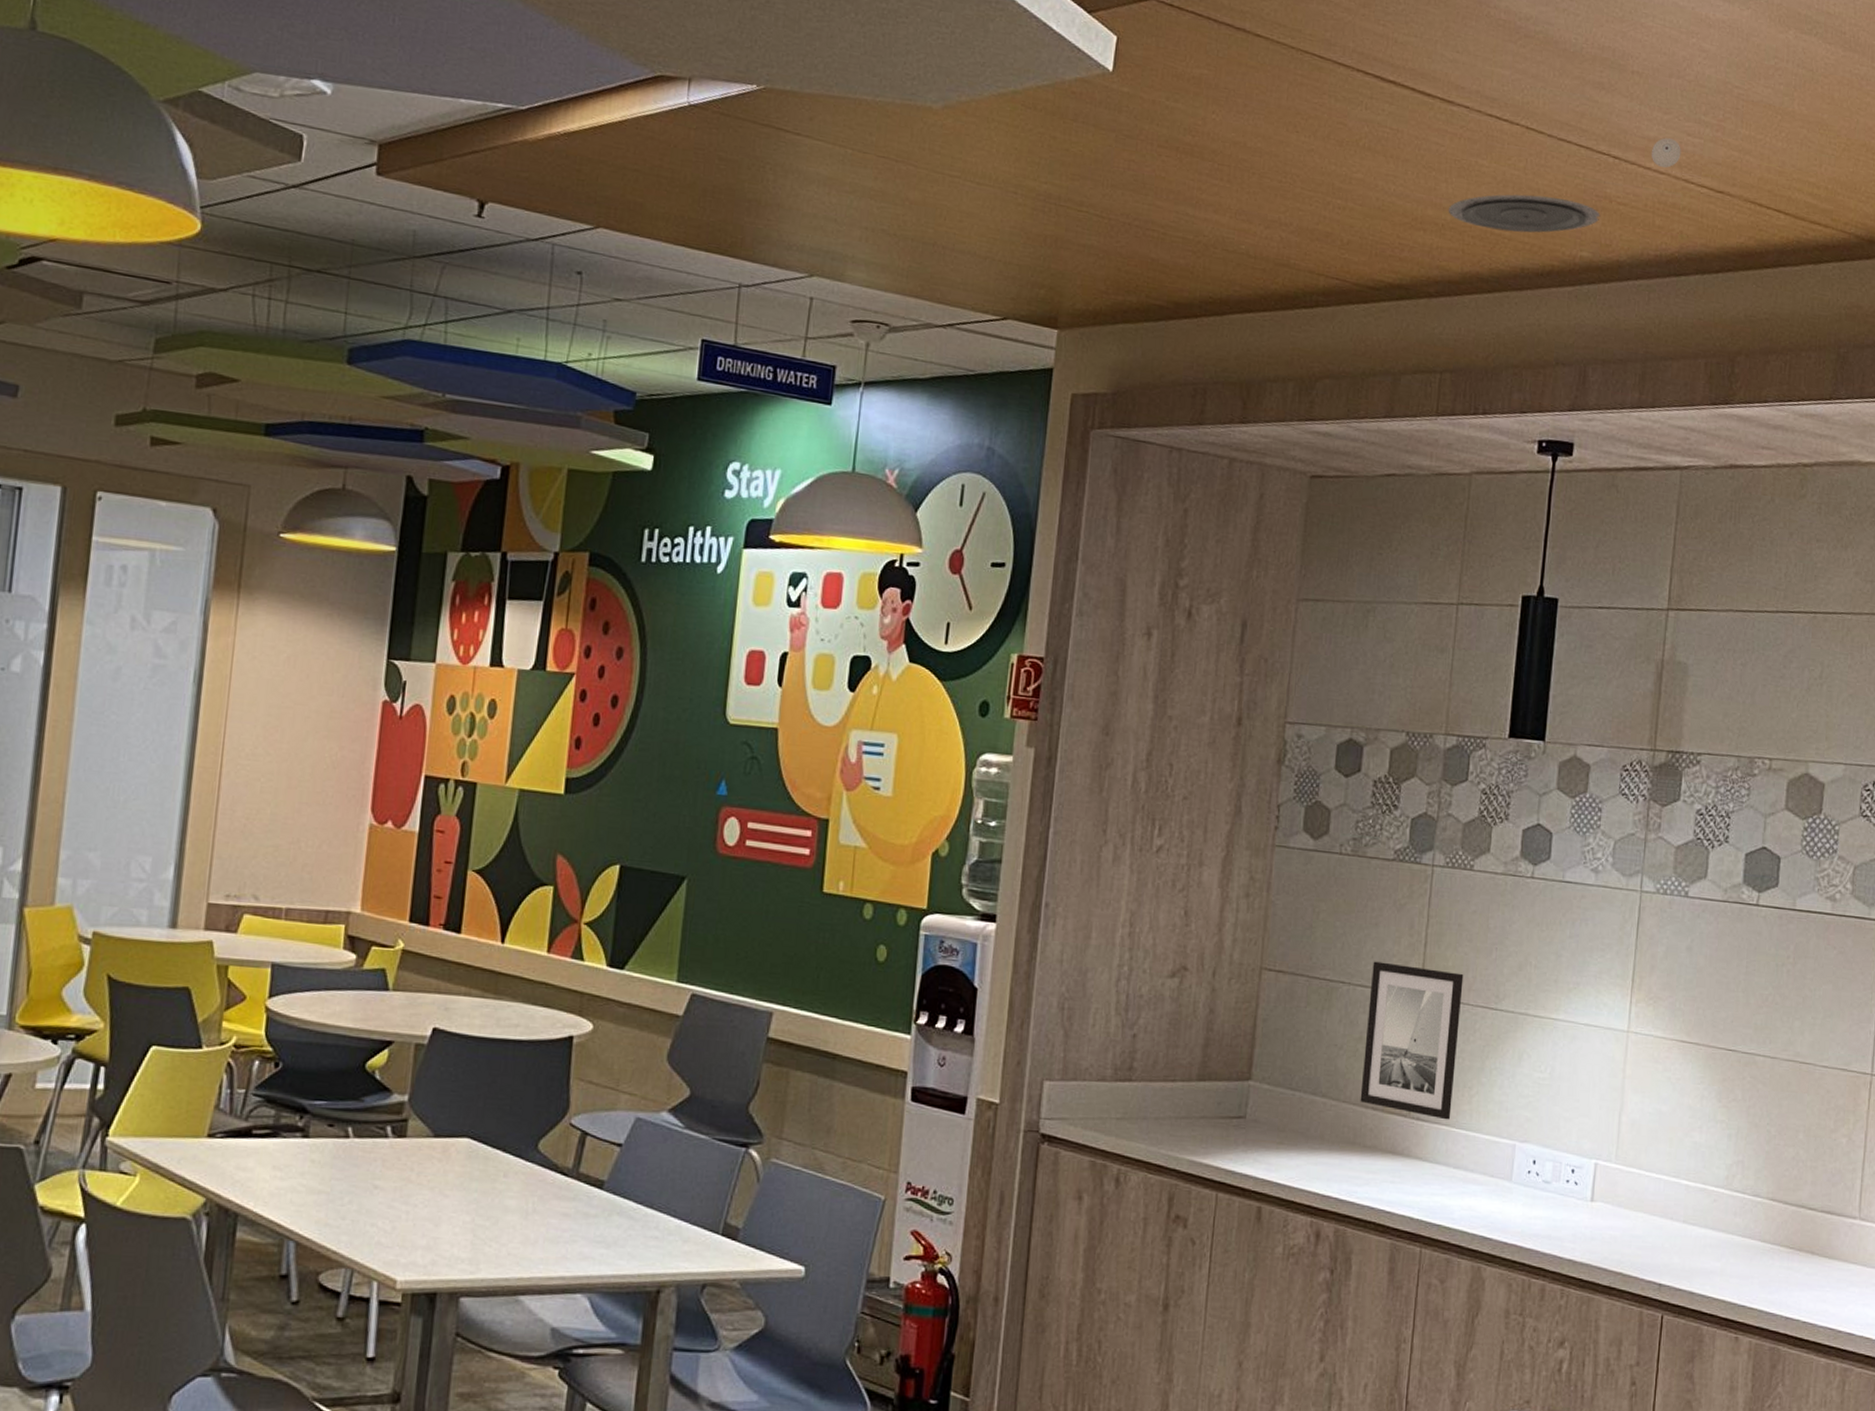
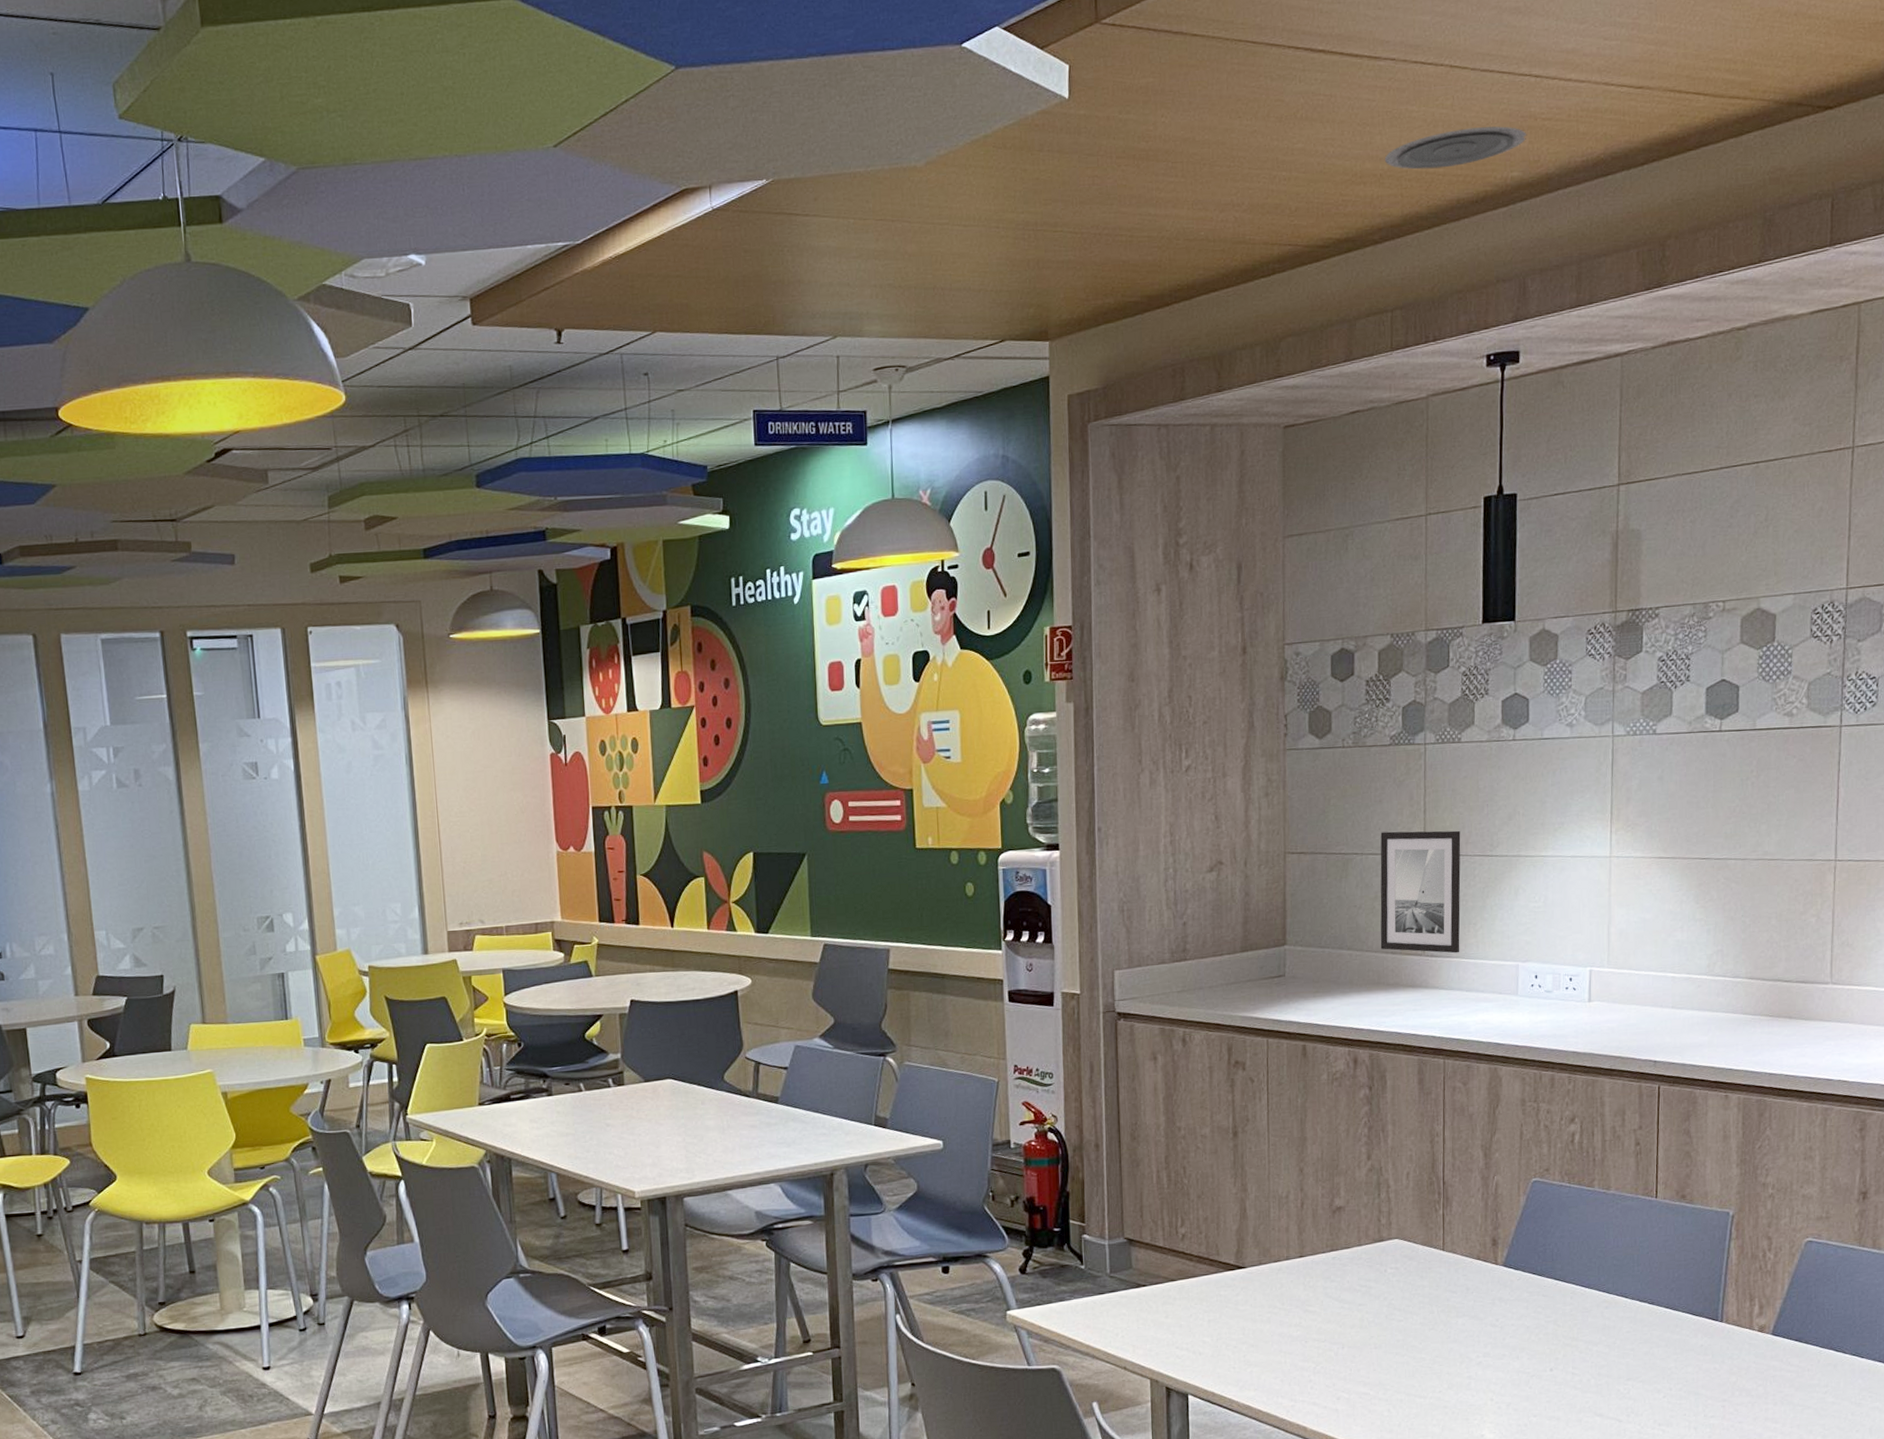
eyeball: present [1651,137,1681,168] -> none [1570,46,1599,76]

